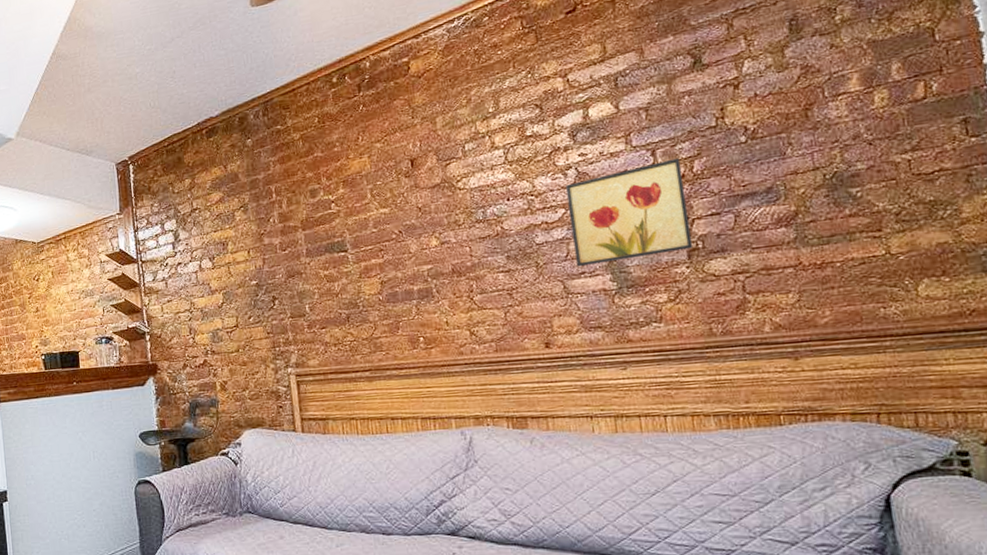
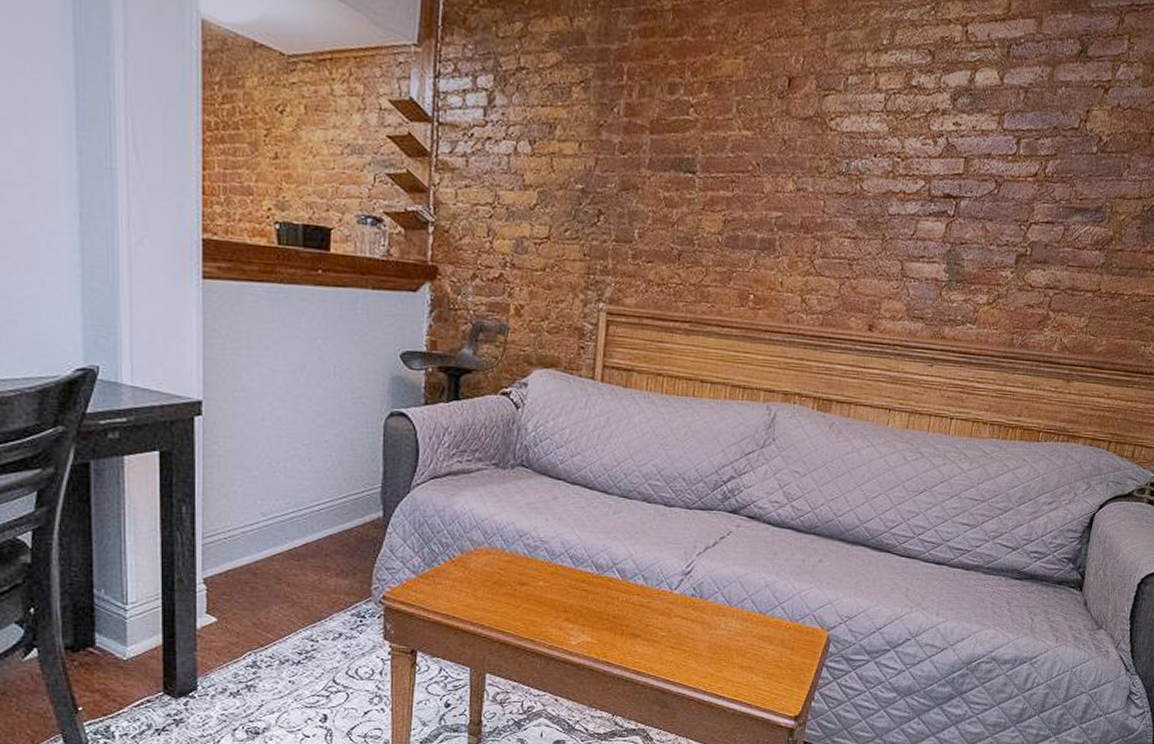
wall art: present [566,158,693,267] -> none [919,152,1039,254]

